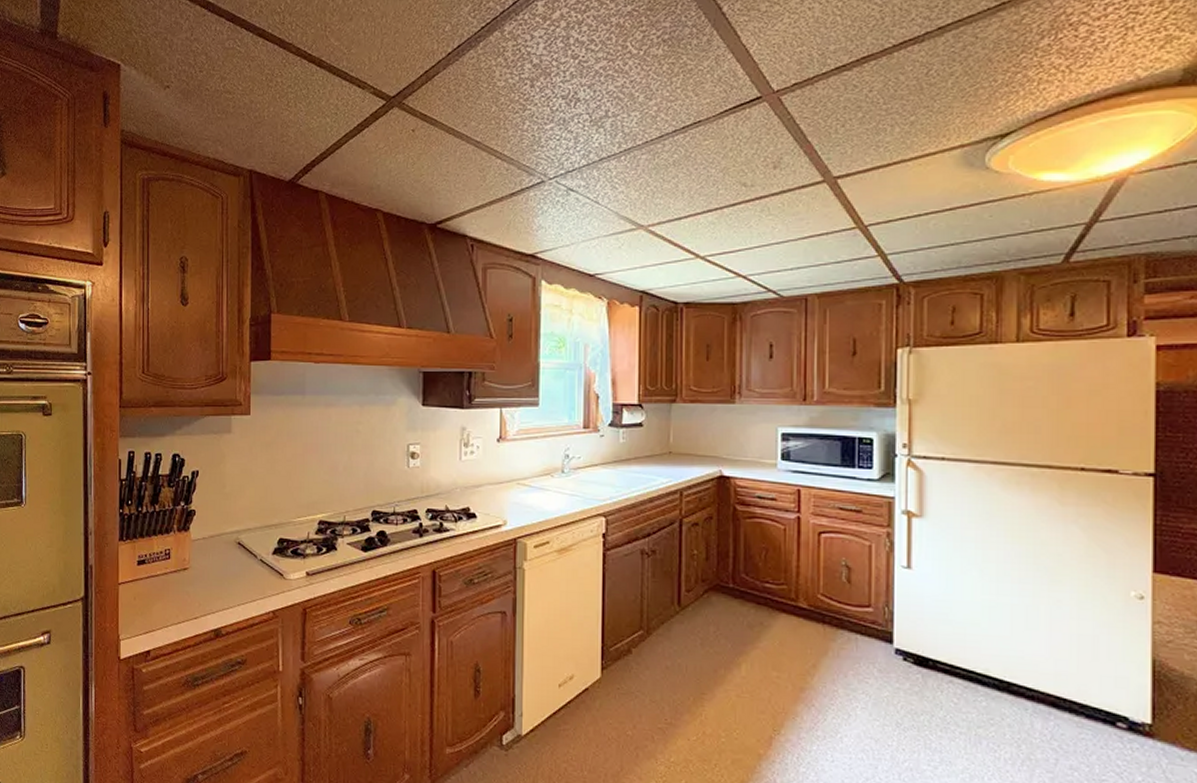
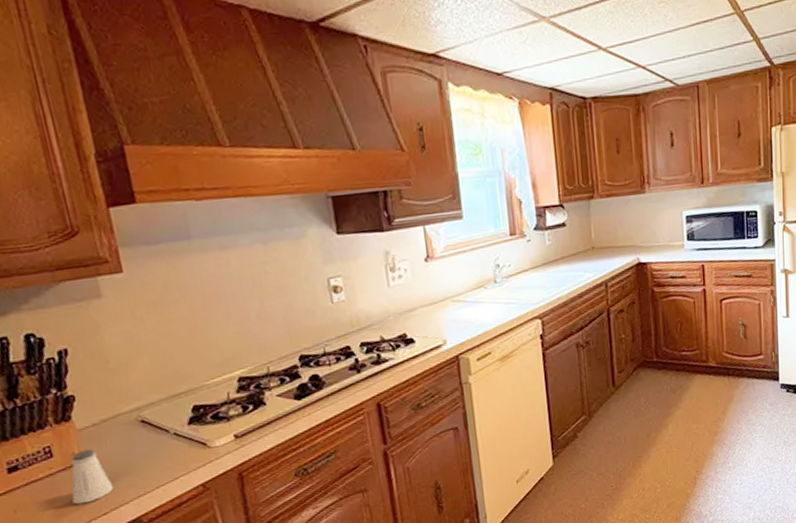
saltshaker: none [175,558,207,605] -> present [70,449,114,505]

